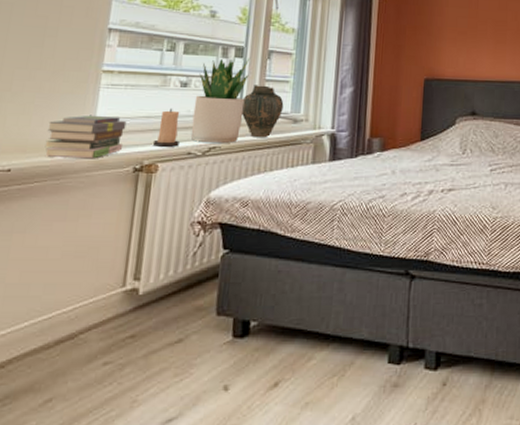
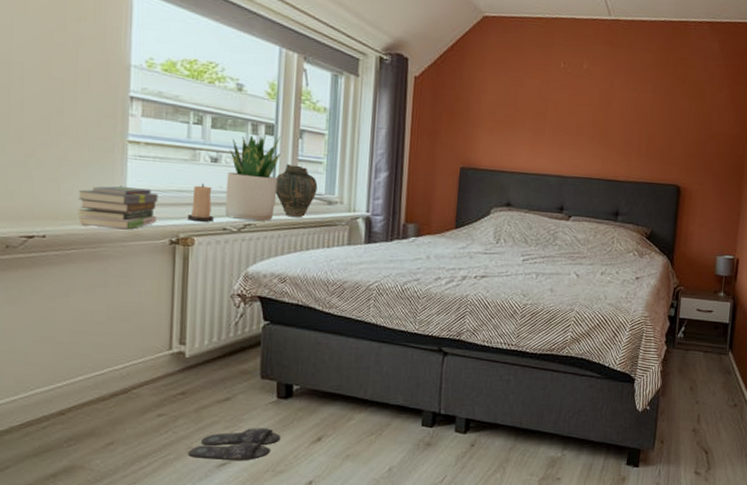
slippers: none [132,374,234,416] -> present [188,428,281,461]

